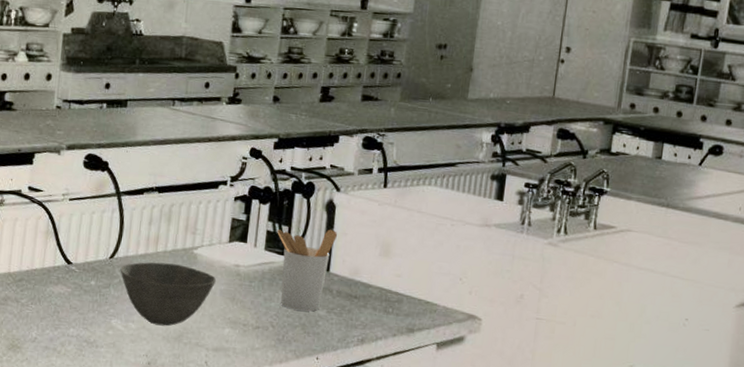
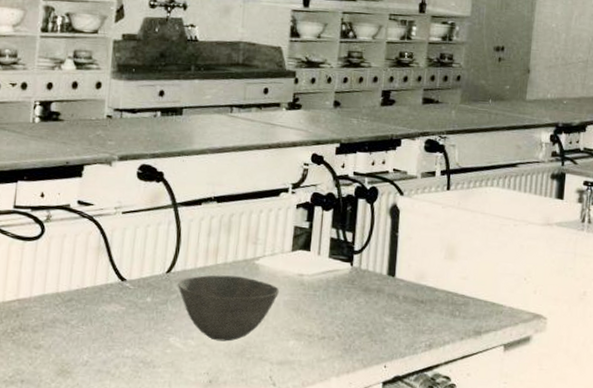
utensil holder: present [277,229,338,312] -> none [341,234,403,319]

